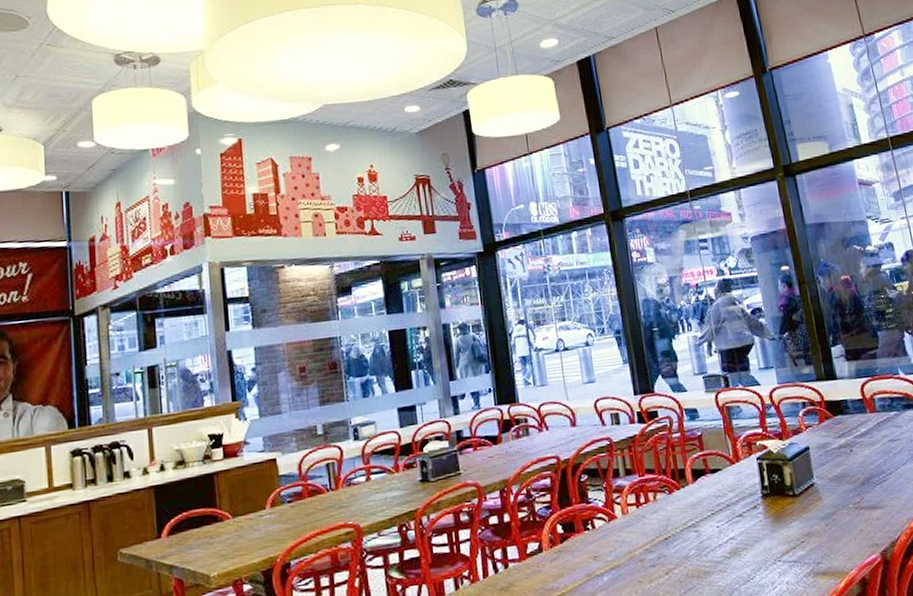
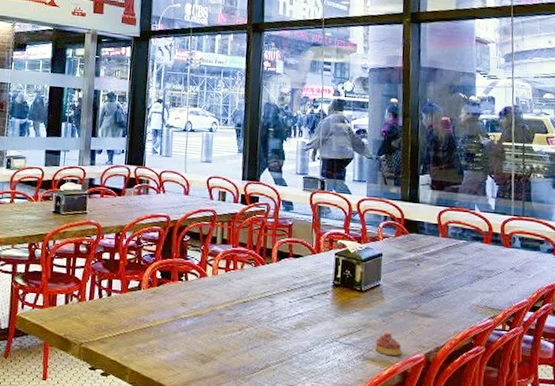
donut: none [822,535,854,564] -> present [375,330,402,356]

